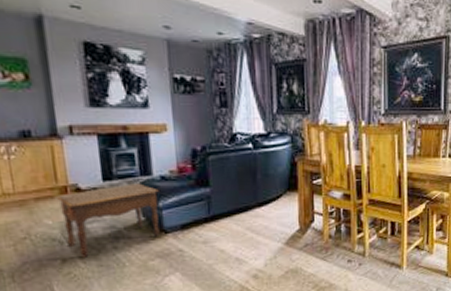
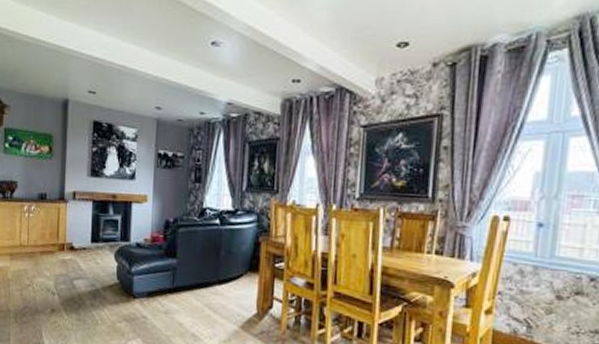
side table: present [55,183,160,258] -> none [55,247,134,310]

